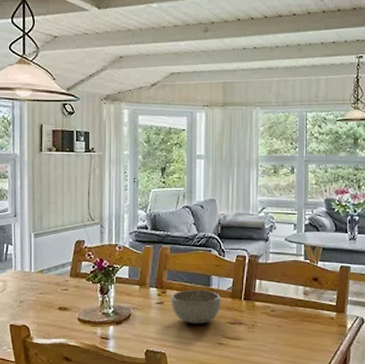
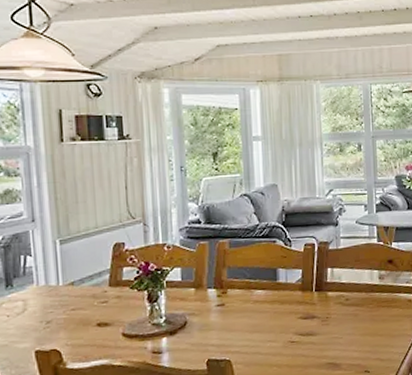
bowl: present [170,289,221,324] -> none [232,284,290,324]

